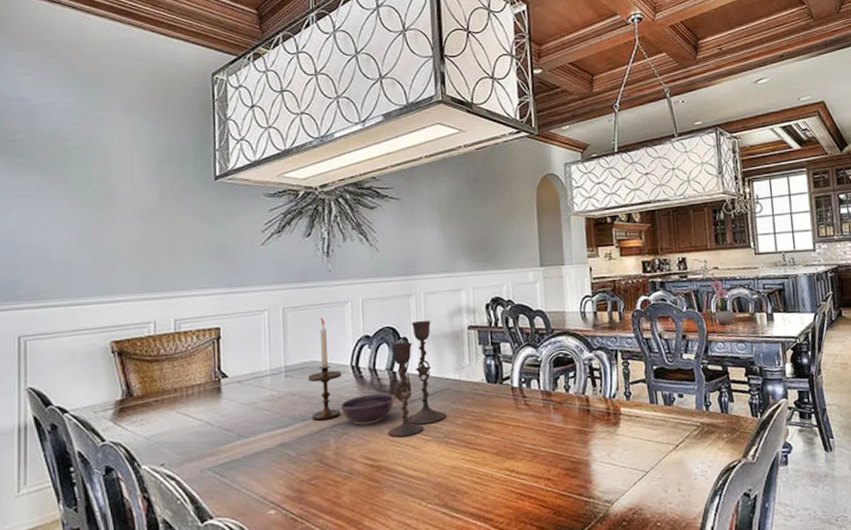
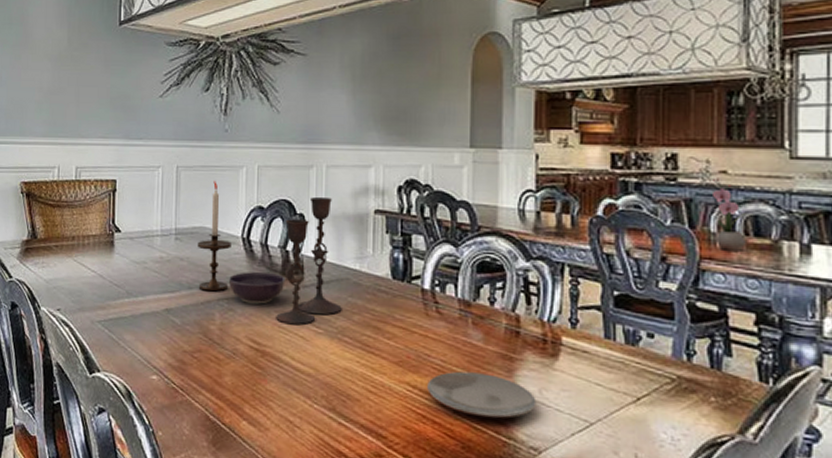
plate: none [522,448,607,486] -> present [427,371,537,419]

